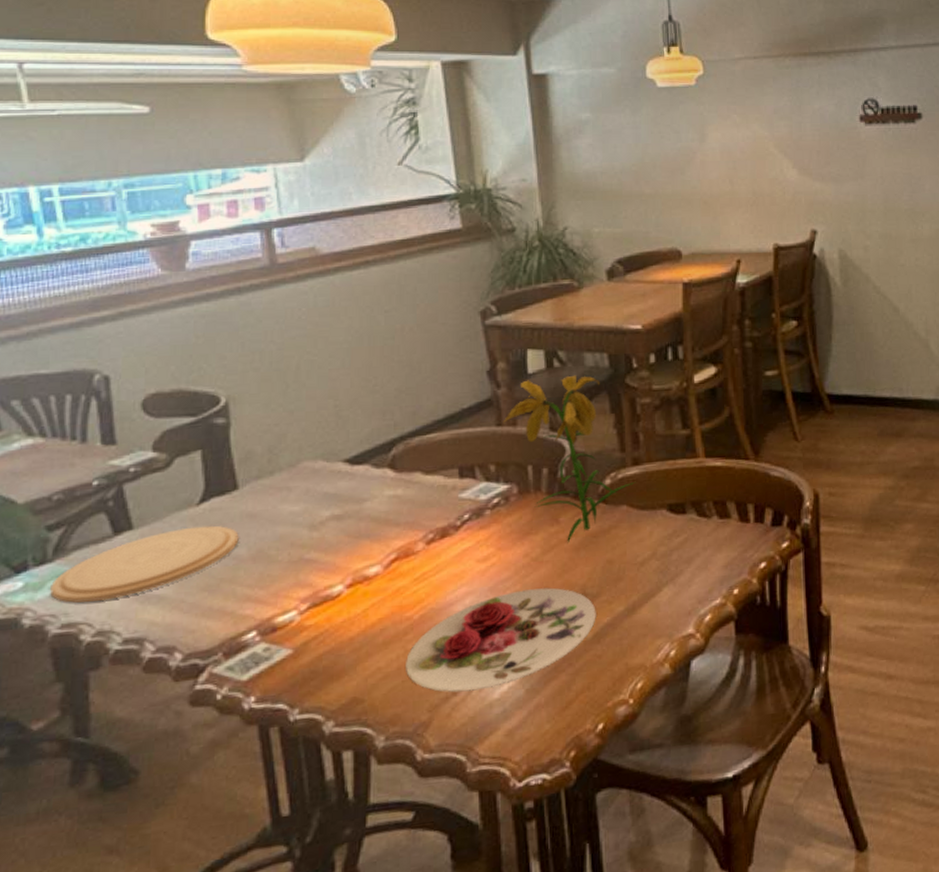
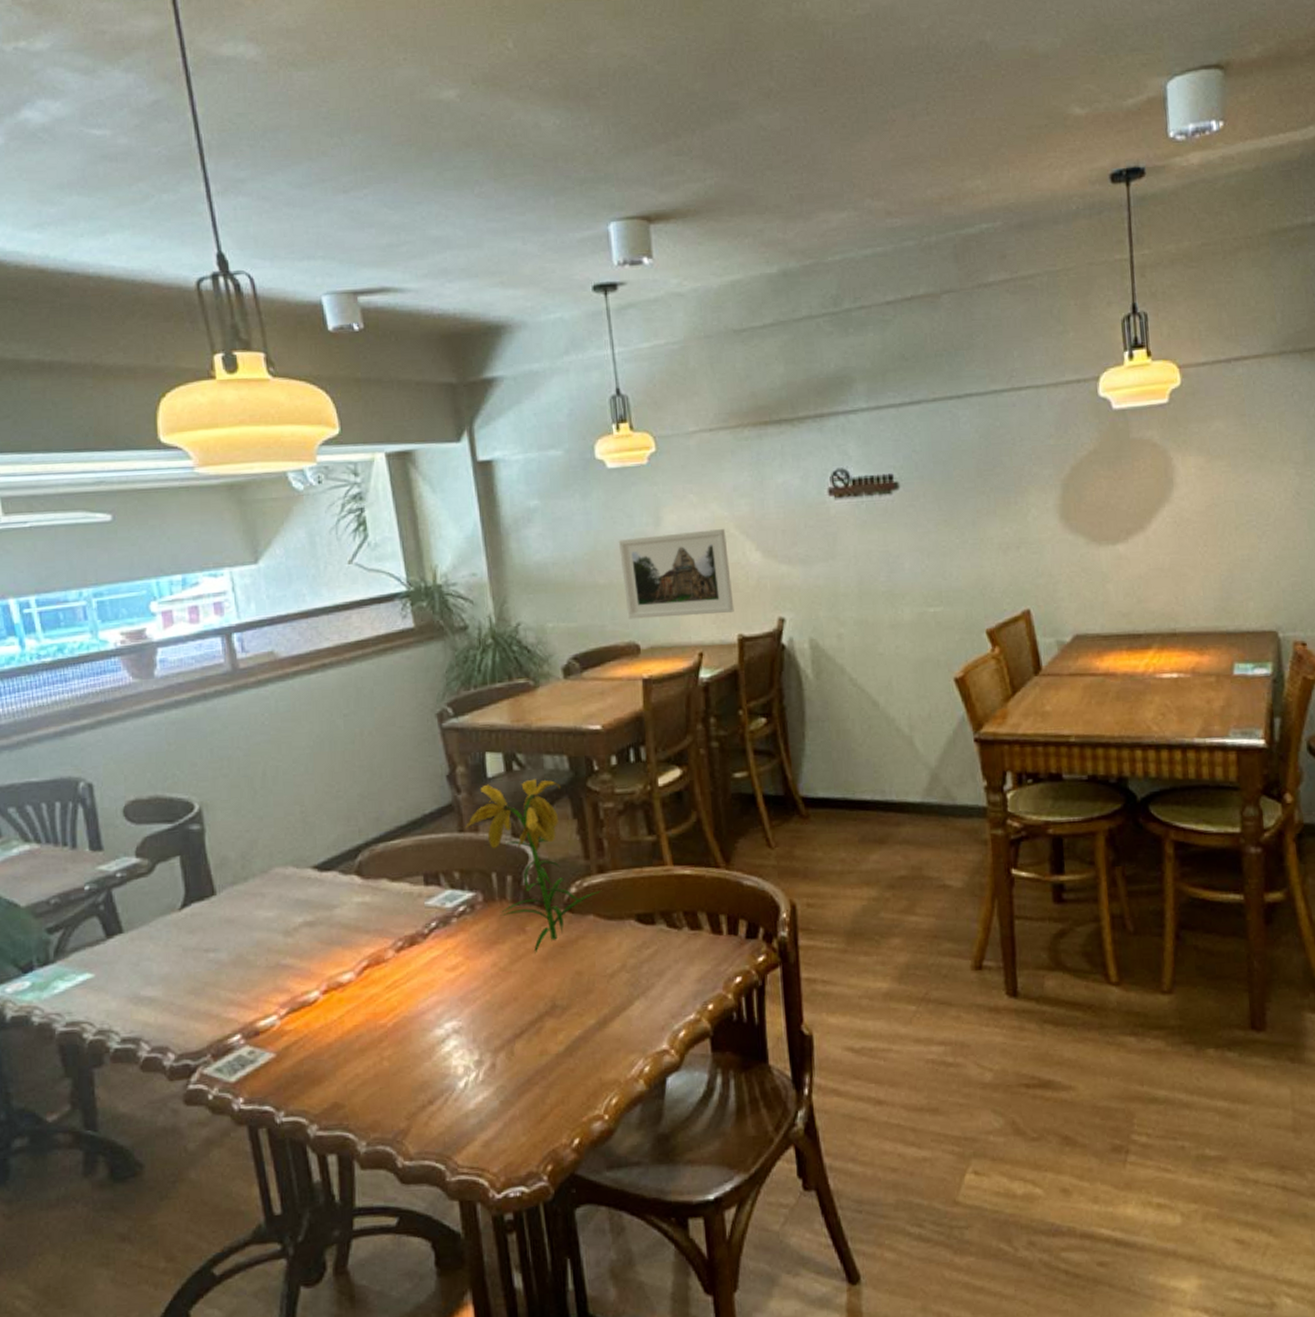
plate: present [50,525,239,603] -> none [54,930,219,1003]
plate: present [405,587,596,693] -> none [381,998,567,1102]
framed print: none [665,148,771,227] -> present [618,529,734,619]

